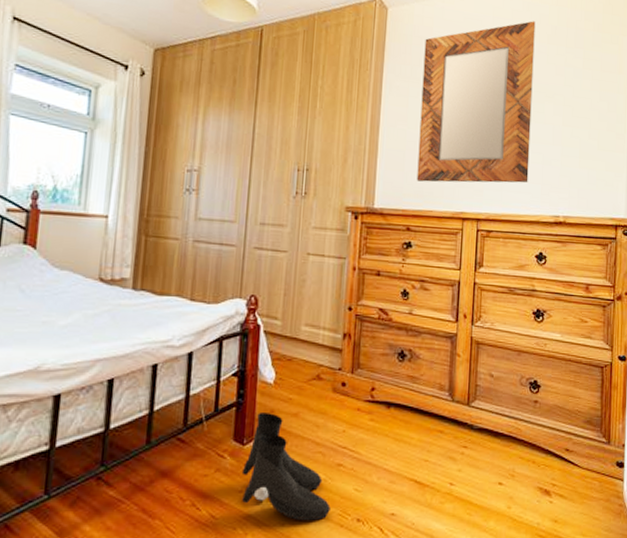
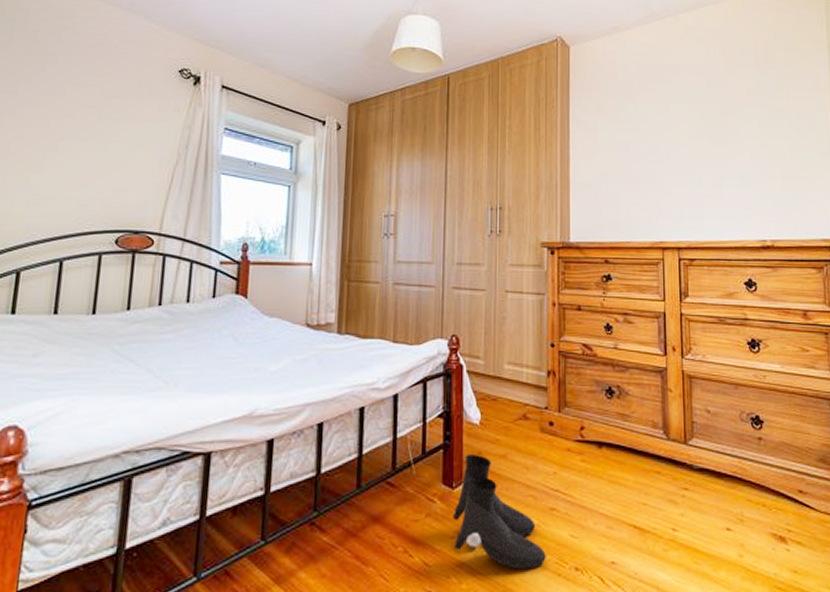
home mirror: present [417,21,536,183] -> none [609,46,729,213]

